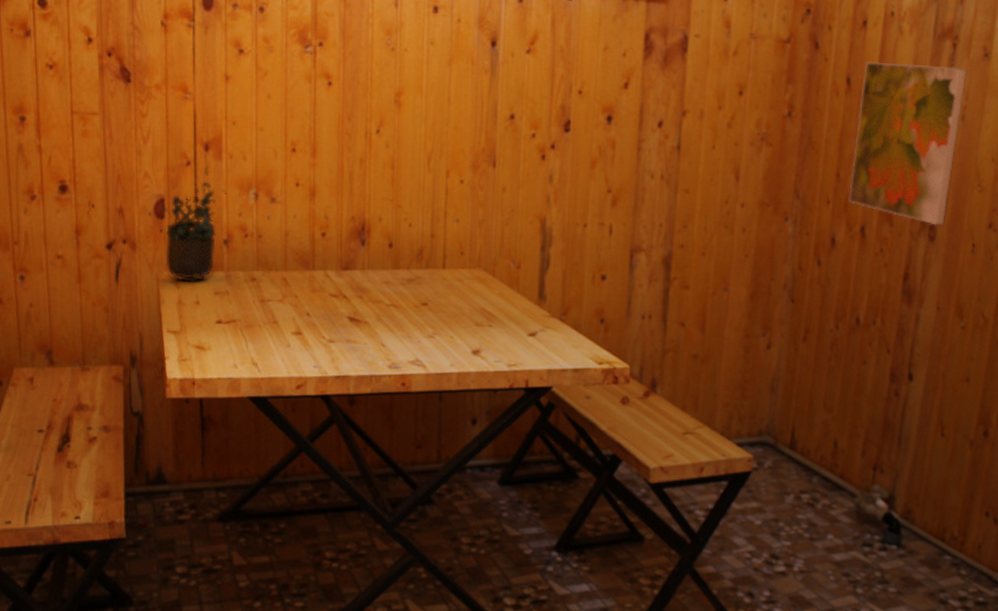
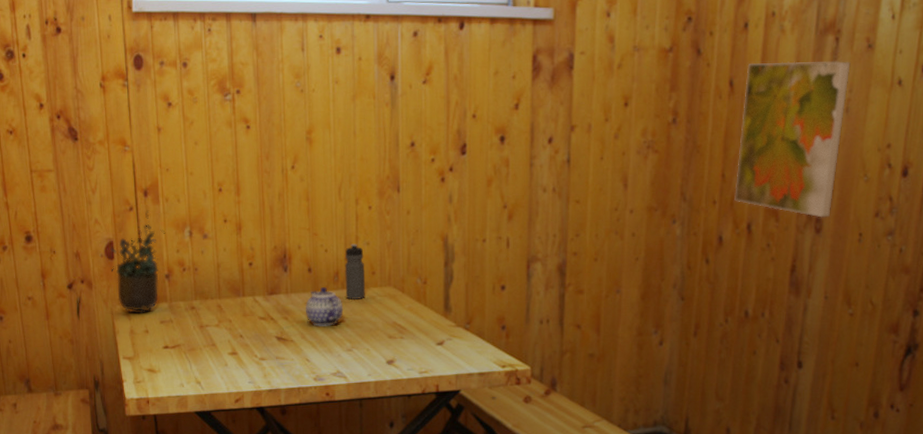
teapot: none [383,265,427,309] -> present [305,287,344,326]
water bottle: none [429,219,453,281] -> present [344,244,366,300]

